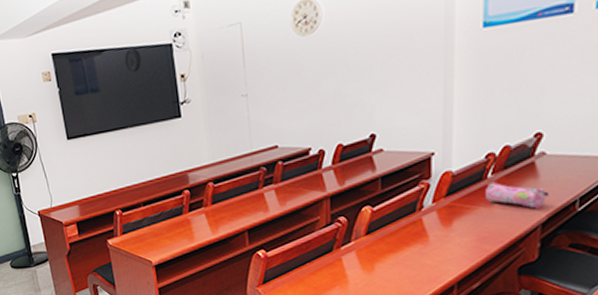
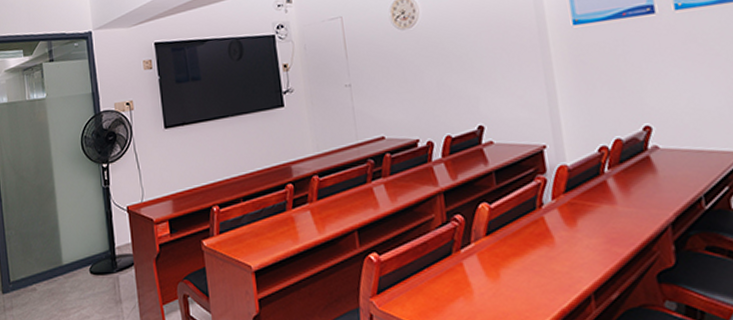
pencil case: present [486,183,550,209] -> none [605,178,673,207]

